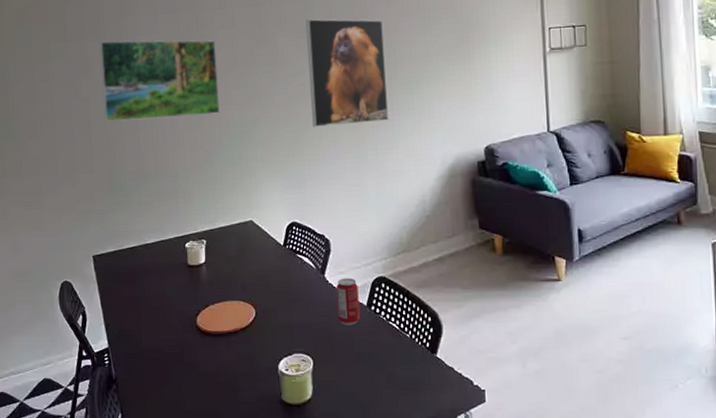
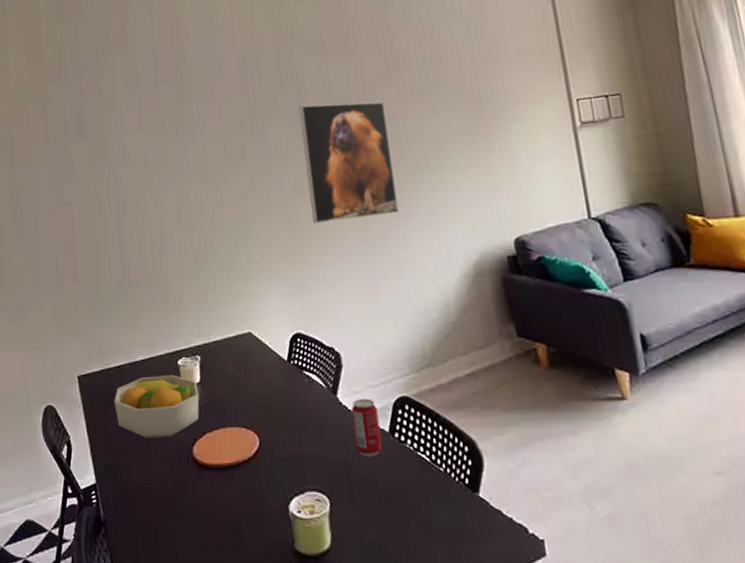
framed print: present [99,40,220,122] -> none [82,133,210,227]
fruit bowl: none [126,256,204,309] -> present [114,375,200,438]

